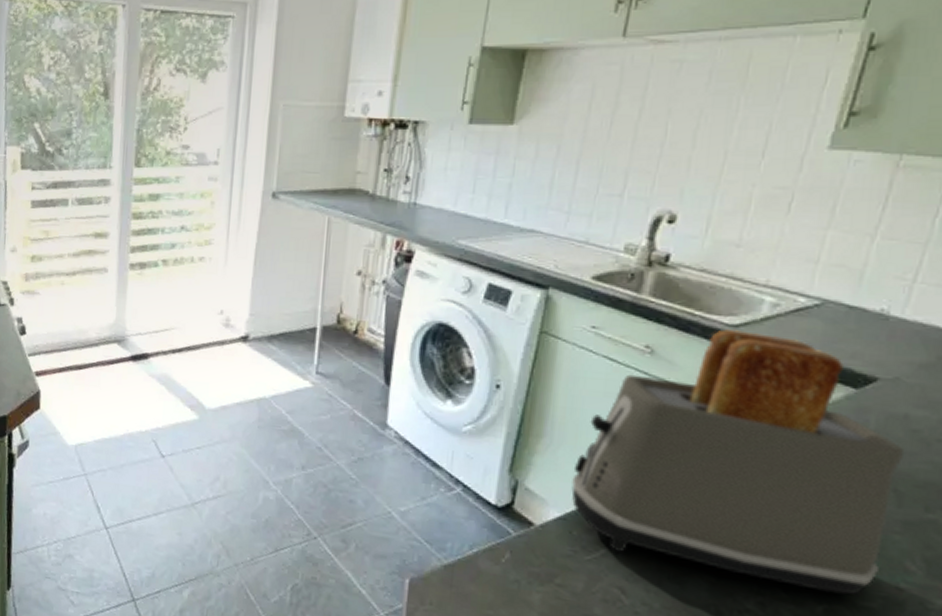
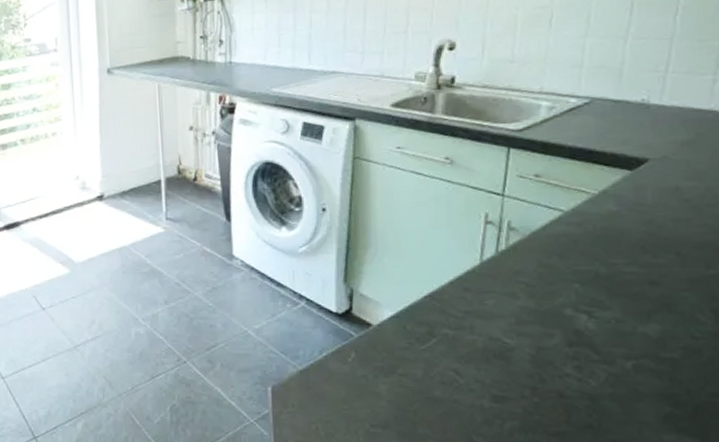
toaster: present [571,328,903,595] -> none [399,133,680,350]

